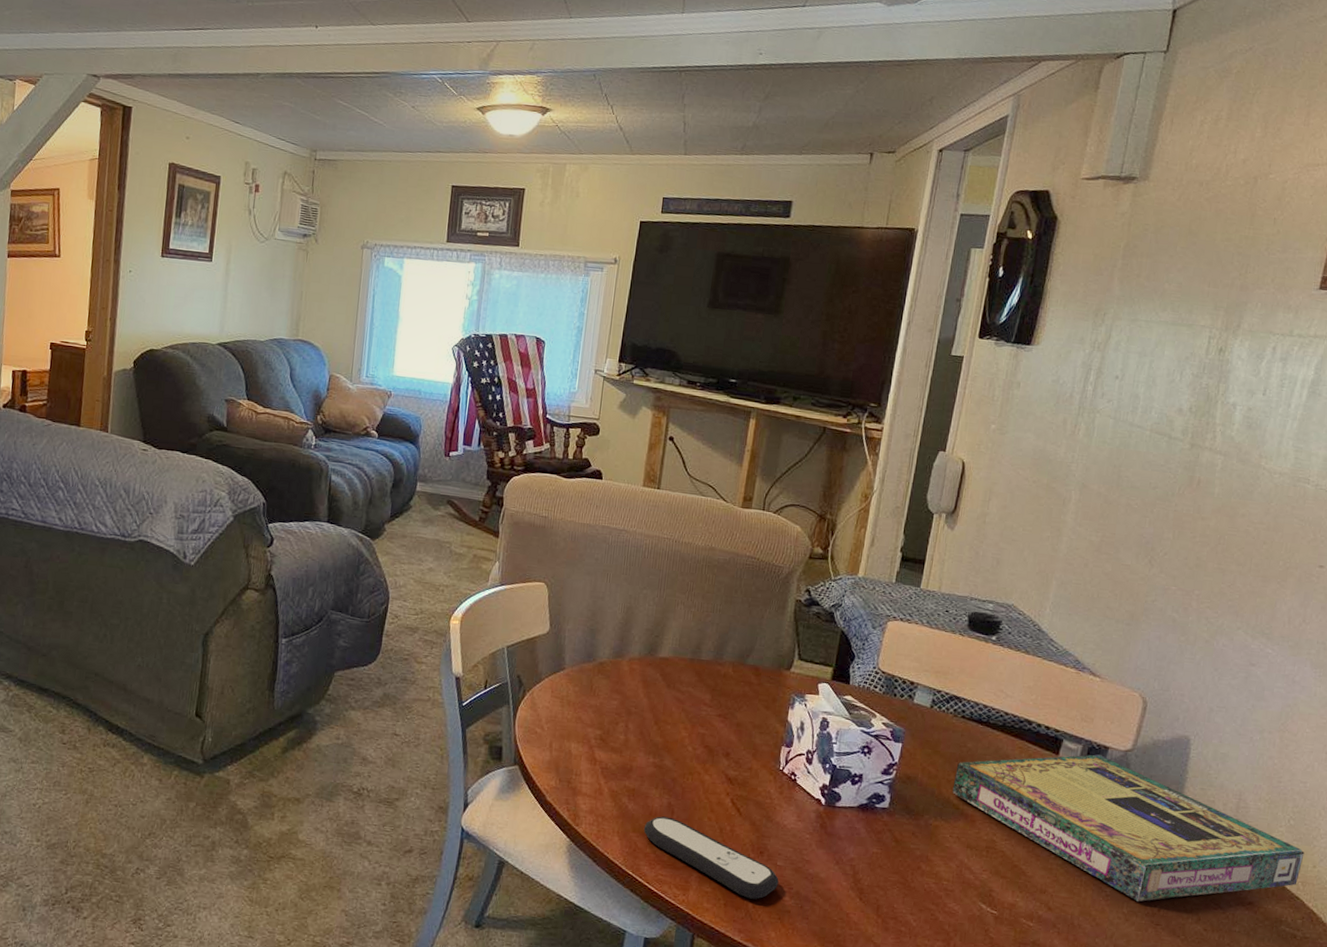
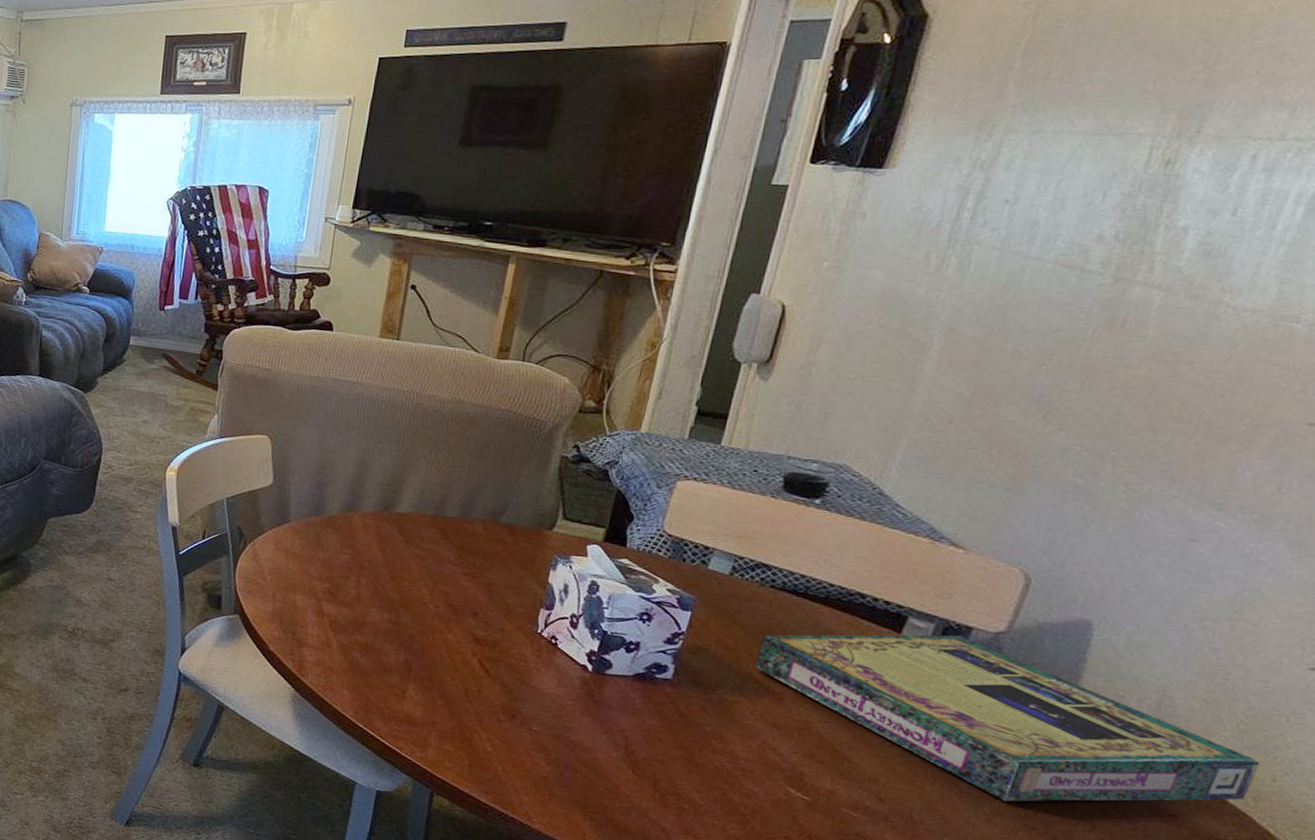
remote control: present [643,816,779,900] -> none [376,672,534,763]

